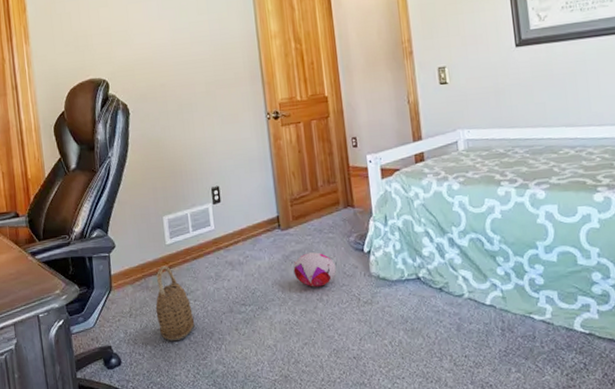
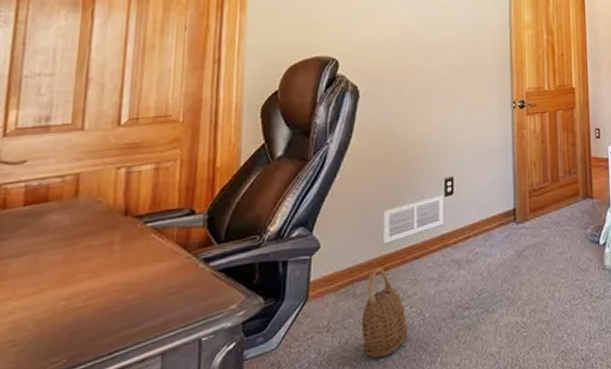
plush toy: present [293,252,336,287] -> none [526,246,570,284]

